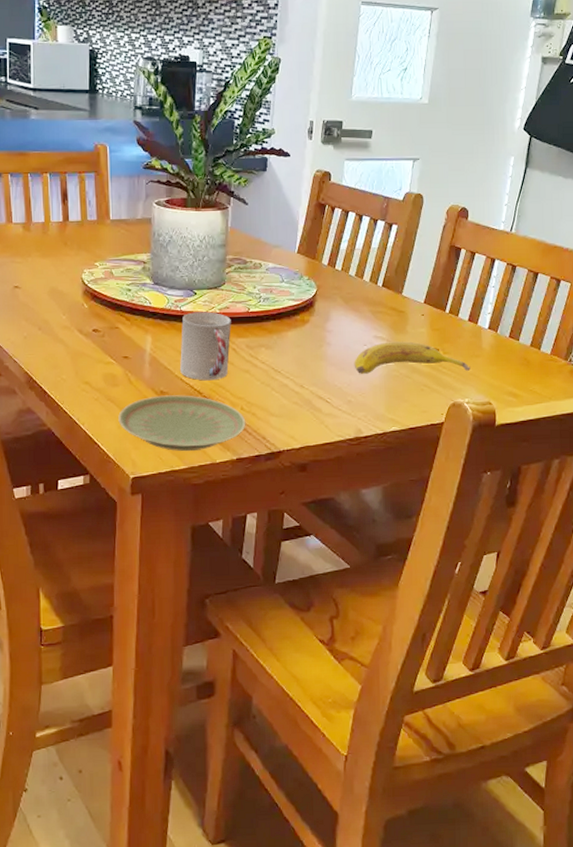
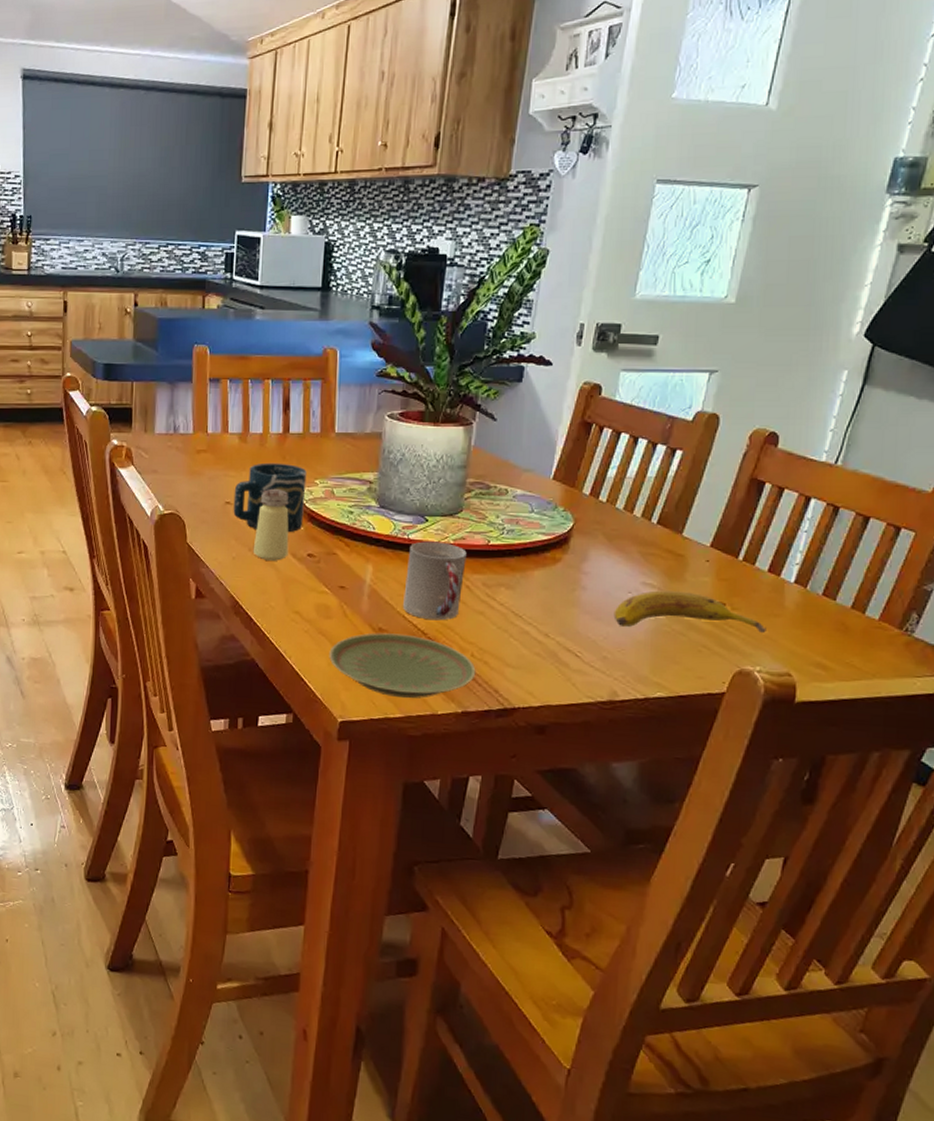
cup: none [21,248,88,311] -> present [233,462,307,533]
saltshaker: none [42,271,76,338] -> present [253,488,289,561]

